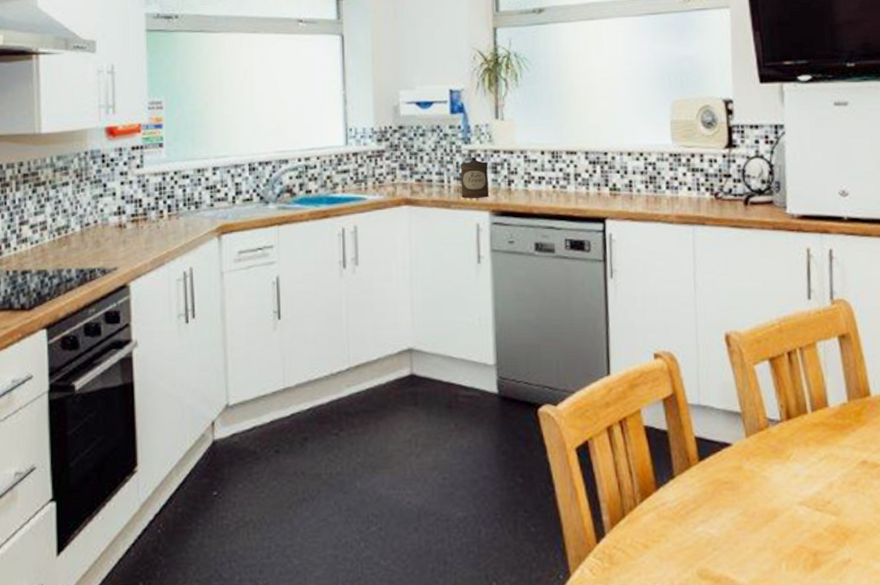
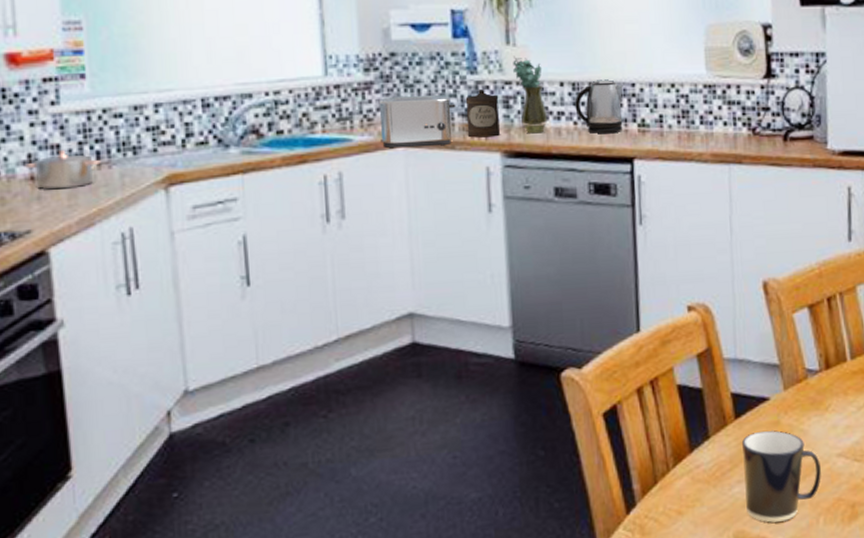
cooking pot: none [115,203,172,235] -> present [24,149,102,190]
toaster: none [388,162,452,207] -> present [378,95,456,149]
vase: none [501,128,531,196] -> present [513,55,548,134]
kettle: none [554,149,597,196] -> present [575,80,623,134]
mug: none [705,474,783,564] -> present [741,430,821,523]

